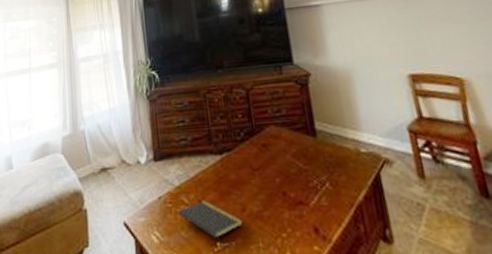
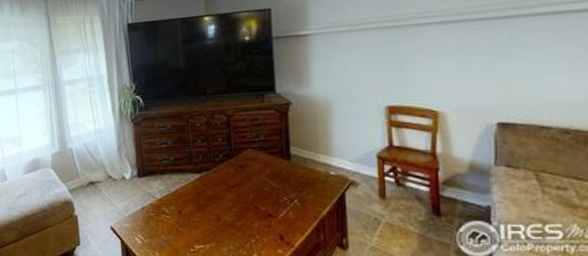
notepad: present [178,200,243,242] -> none [159,211,217,245]

